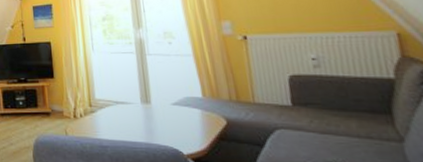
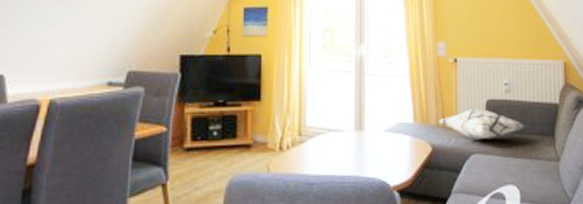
decorative pillow: none [232,83,347,116] -> present [439,107,525,140]

